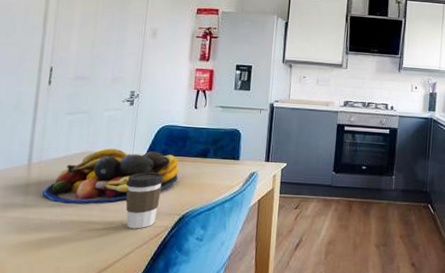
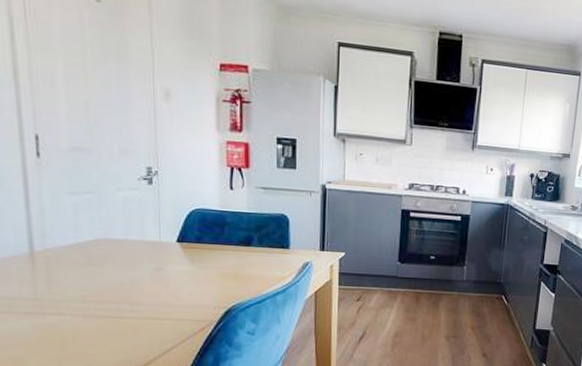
fruit bowl: present [43,148,179,204] -> none [56,235,219,298]
coffee cup: present [125,172,163,229] -> none [156,262,201,324]

